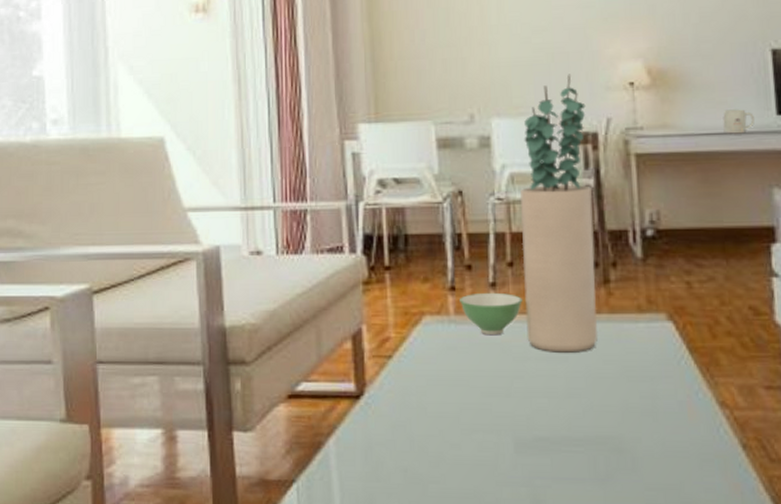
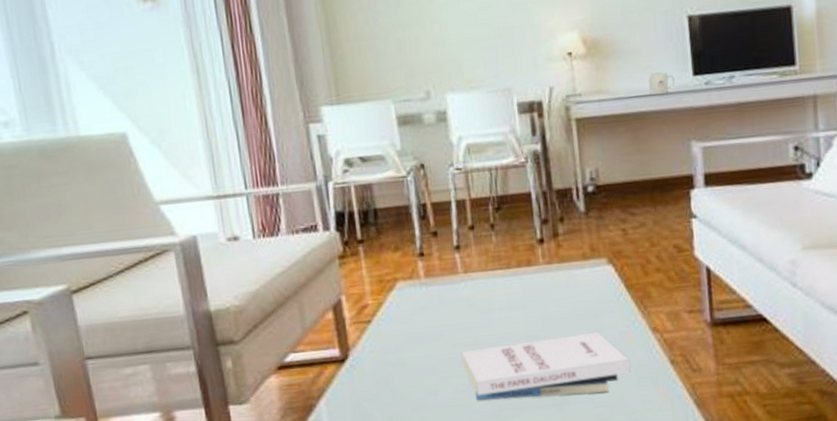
bowl: present [460,292,523,336] -> none [428,254,484,293]
books: none [489,398,693,473] -> present [461,332,631,401]
vase: present [520,74,599,353] -> none [476,47,551,302]

